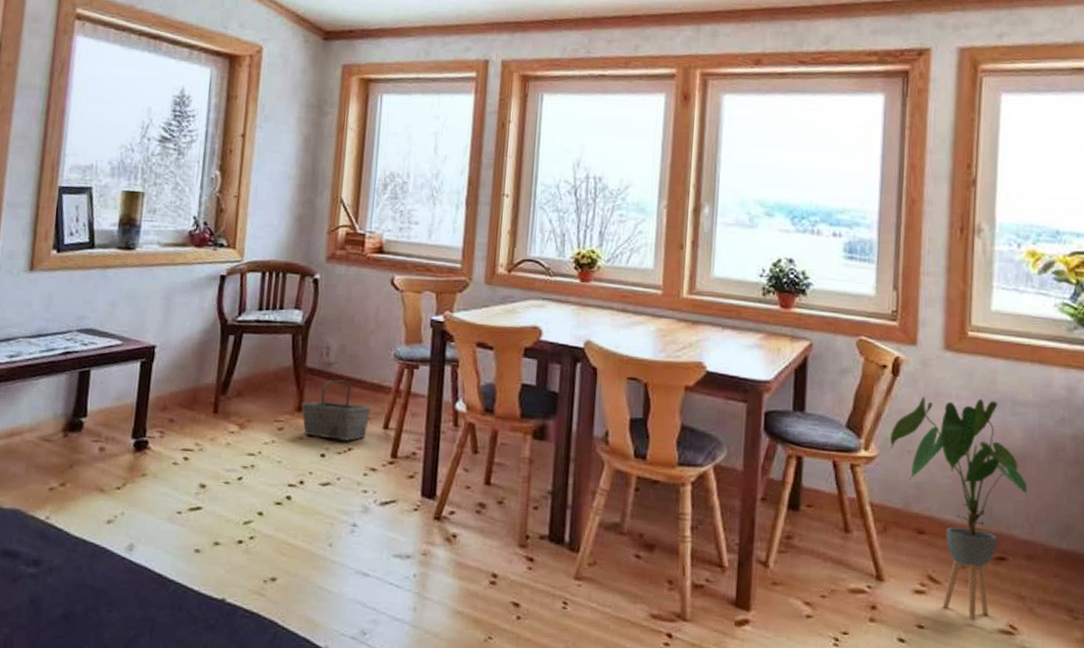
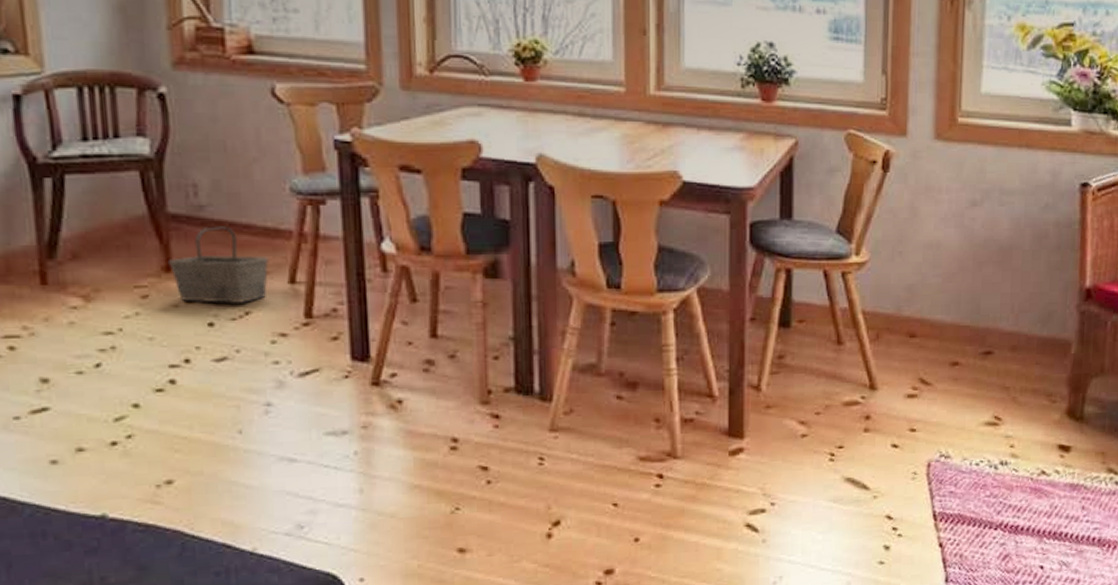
house plant: present [889,397,1028,622] -> none [880,190,1013,419]

